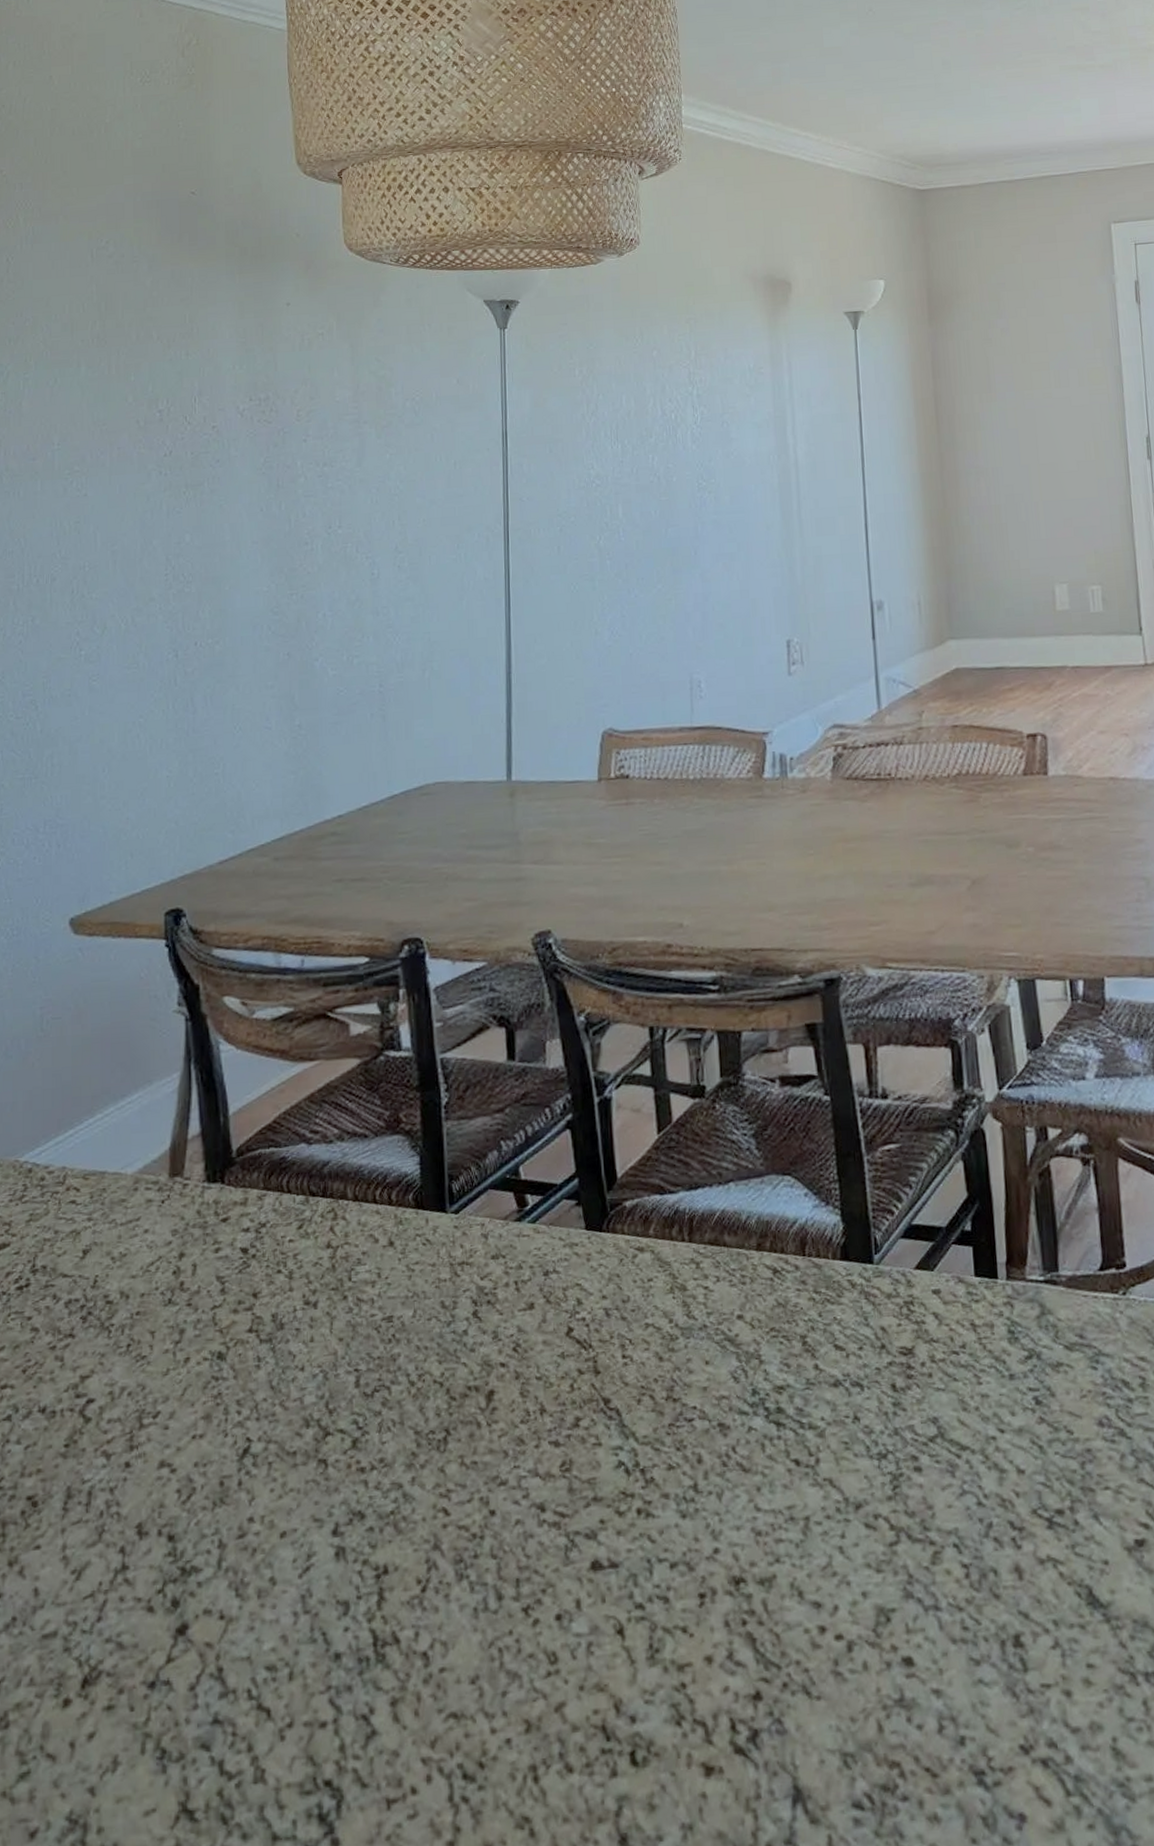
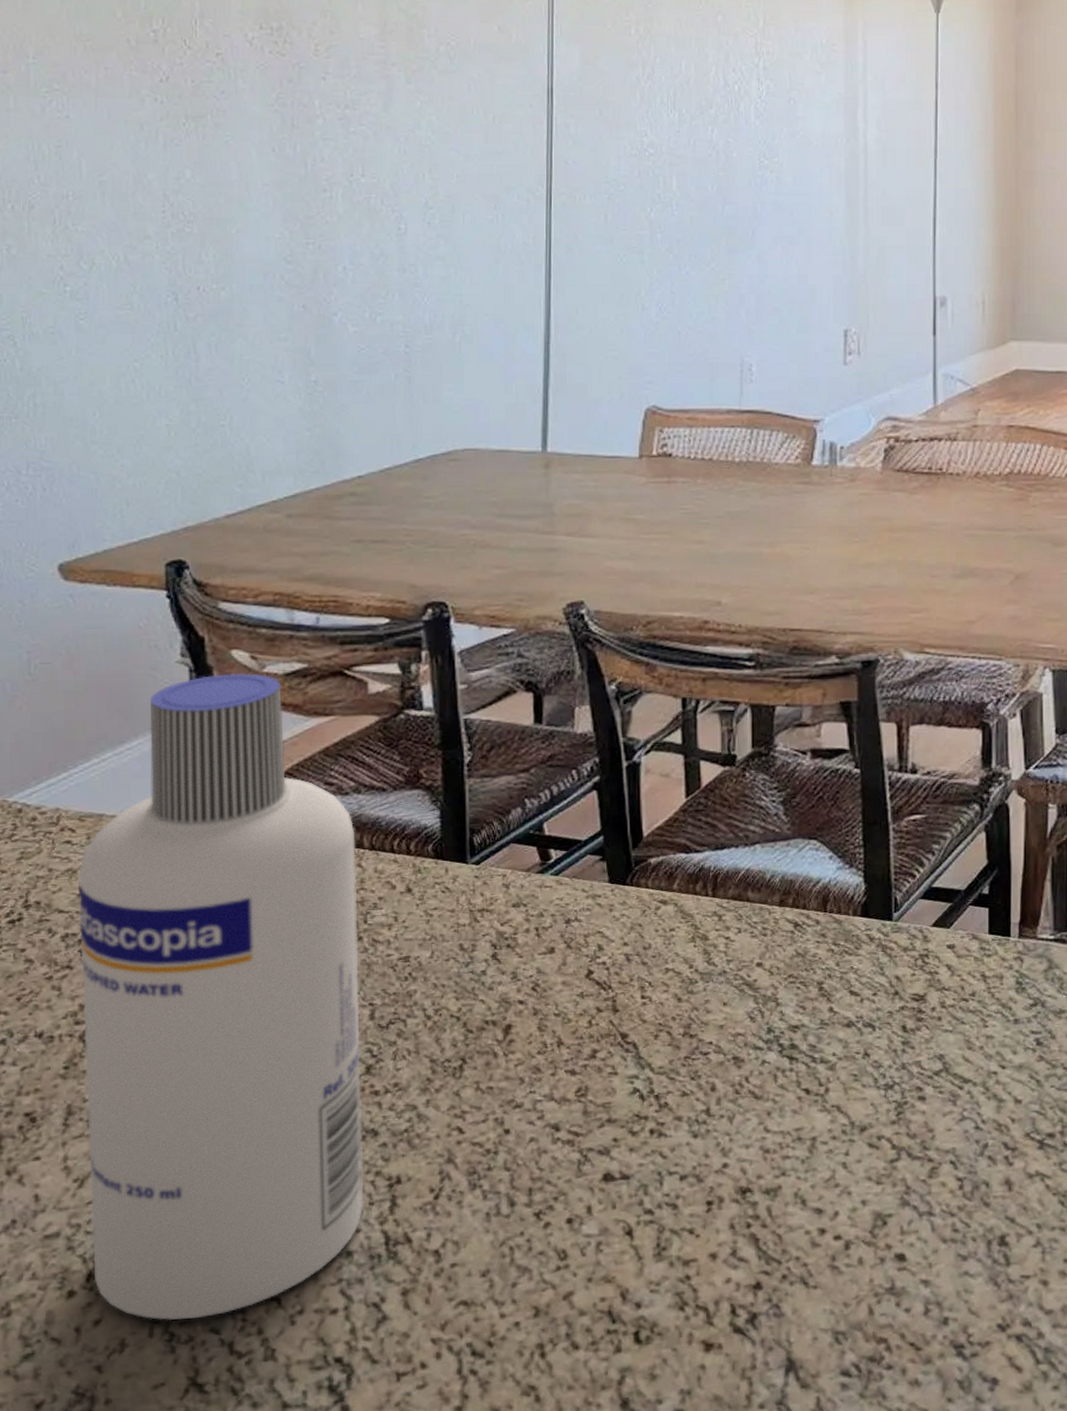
screw cap bottle: none [82,1020,352,1735] -> present [78,673,364,1321]

